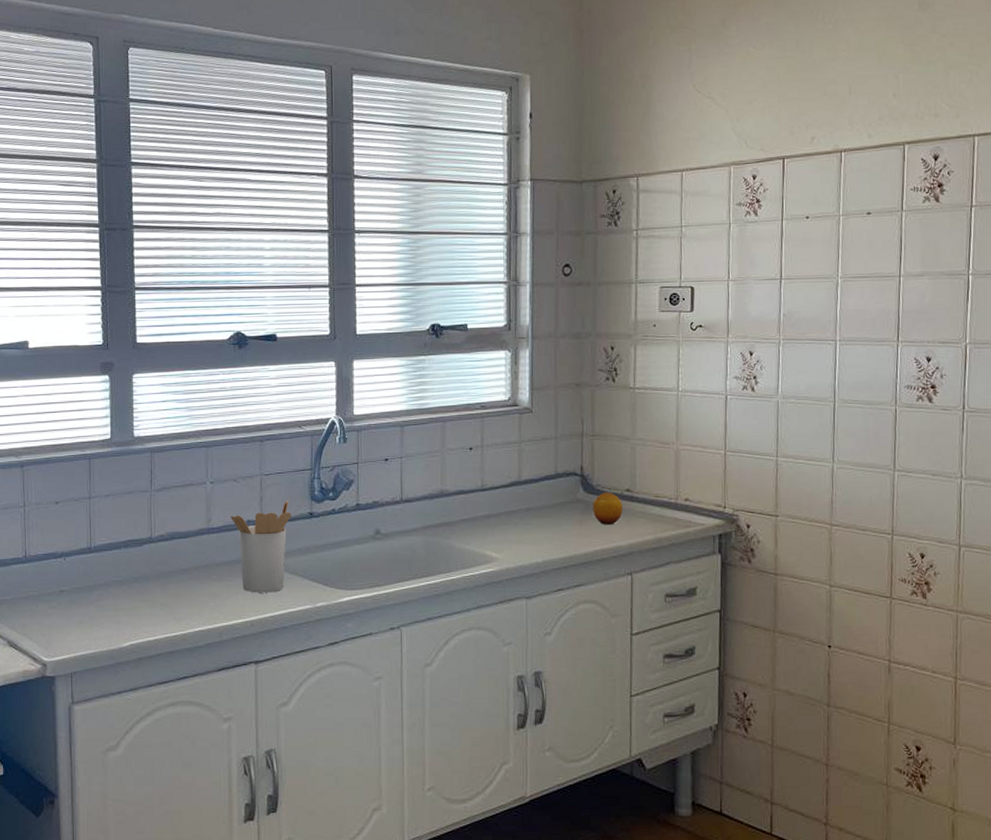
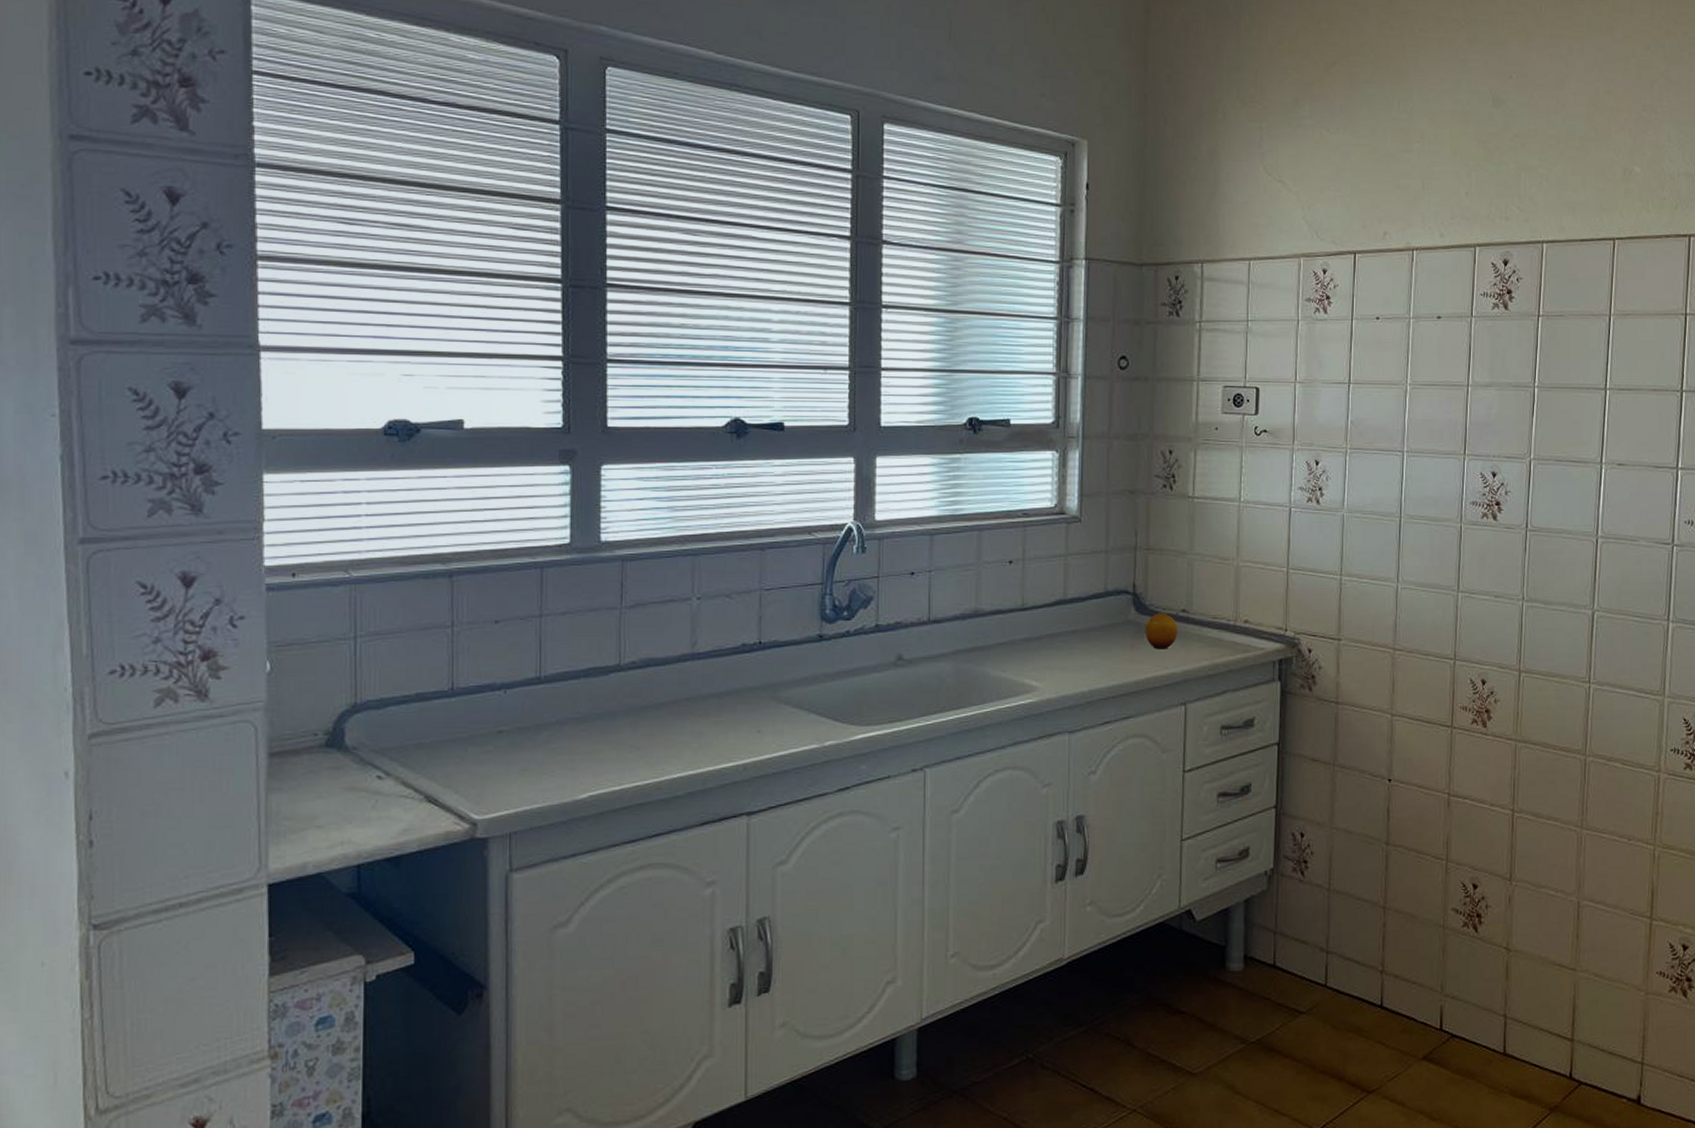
utensil holder: present [231,500,292,593] -> none [721,620,798,731]

